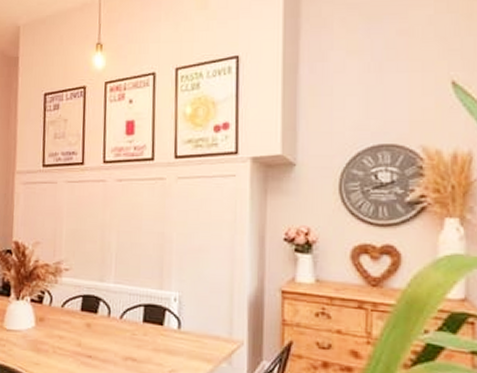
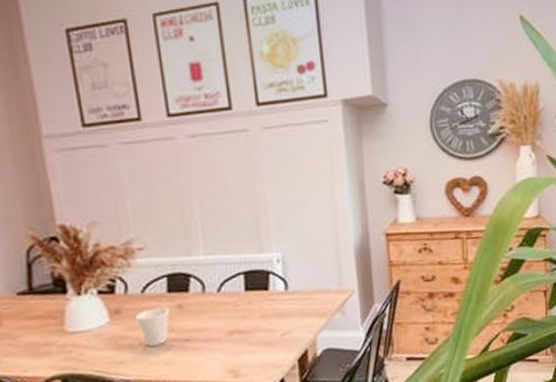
cup: none [53,322,81,356] -> present [135,307,170,346]

